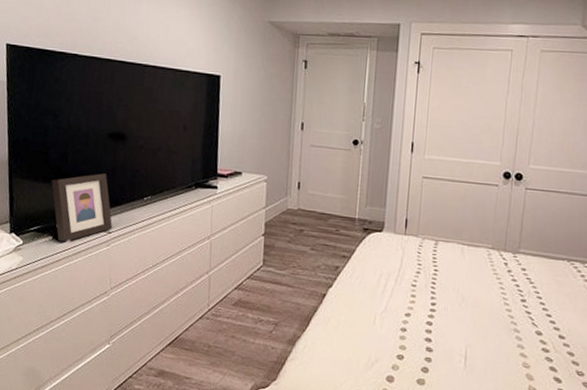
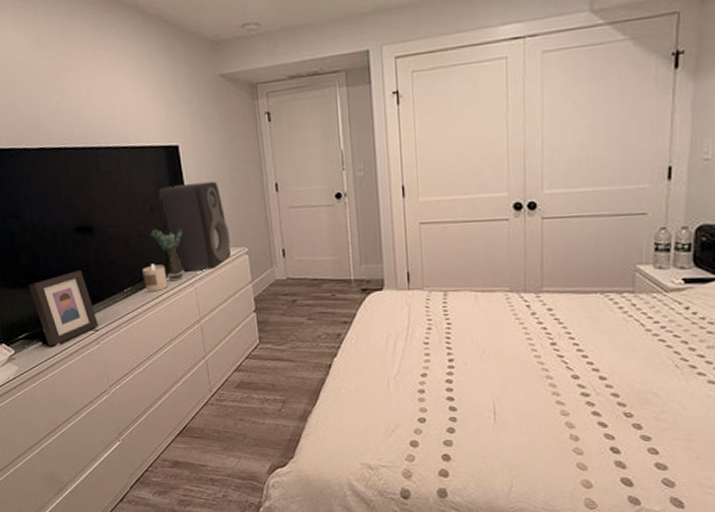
candle: none [164,177,187,205] -> present [142,263,168,293]
vase: none [179,145,210,197] -> present [150,228,185,281]
speaker: none [193,109,253,191] -> present [158,181,232,272]

